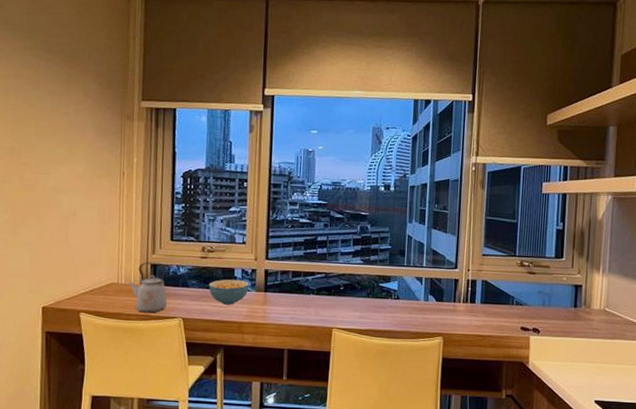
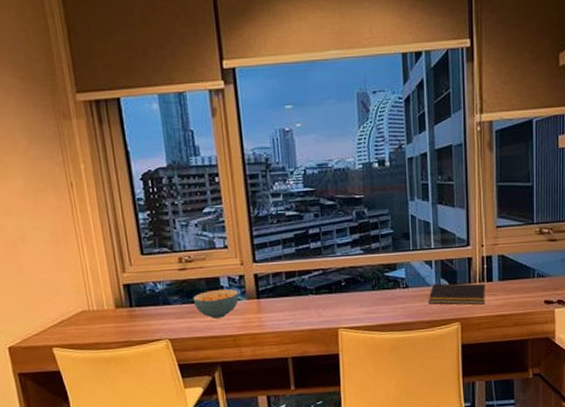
kettle: present [128,262,167,313] -> none [101,281,149,339]
notepad: none [416,298,468,324] -> present [428,283,485,305]

